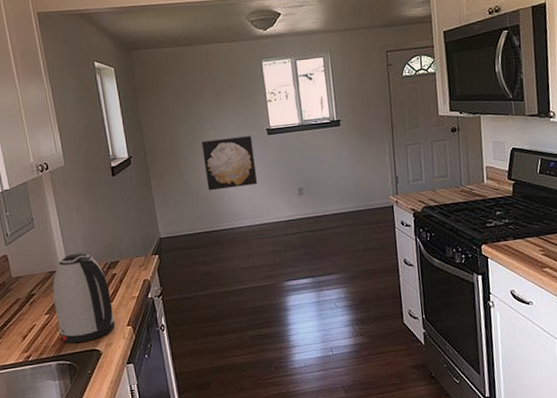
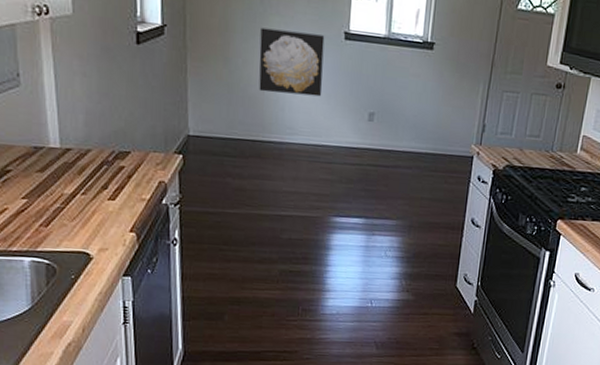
kettle: present [52,252,116,344] -> none [36,130,115,241]

